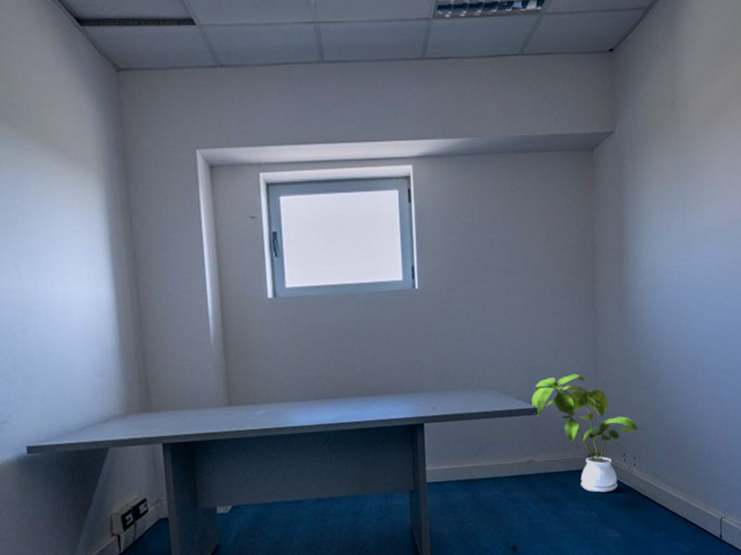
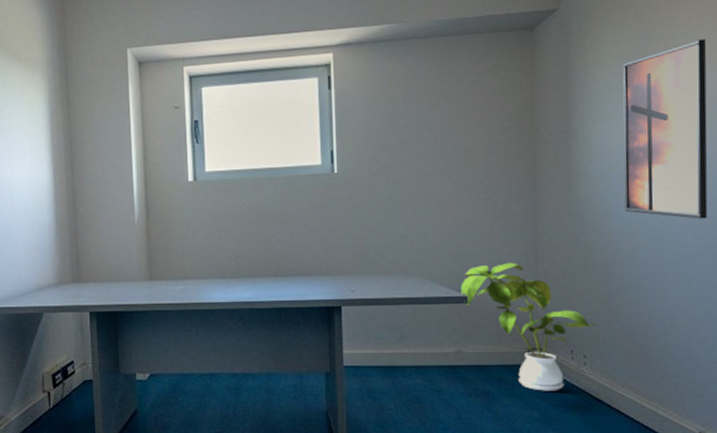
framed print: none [665,166,730,330] -> present [622,39,708,219]

